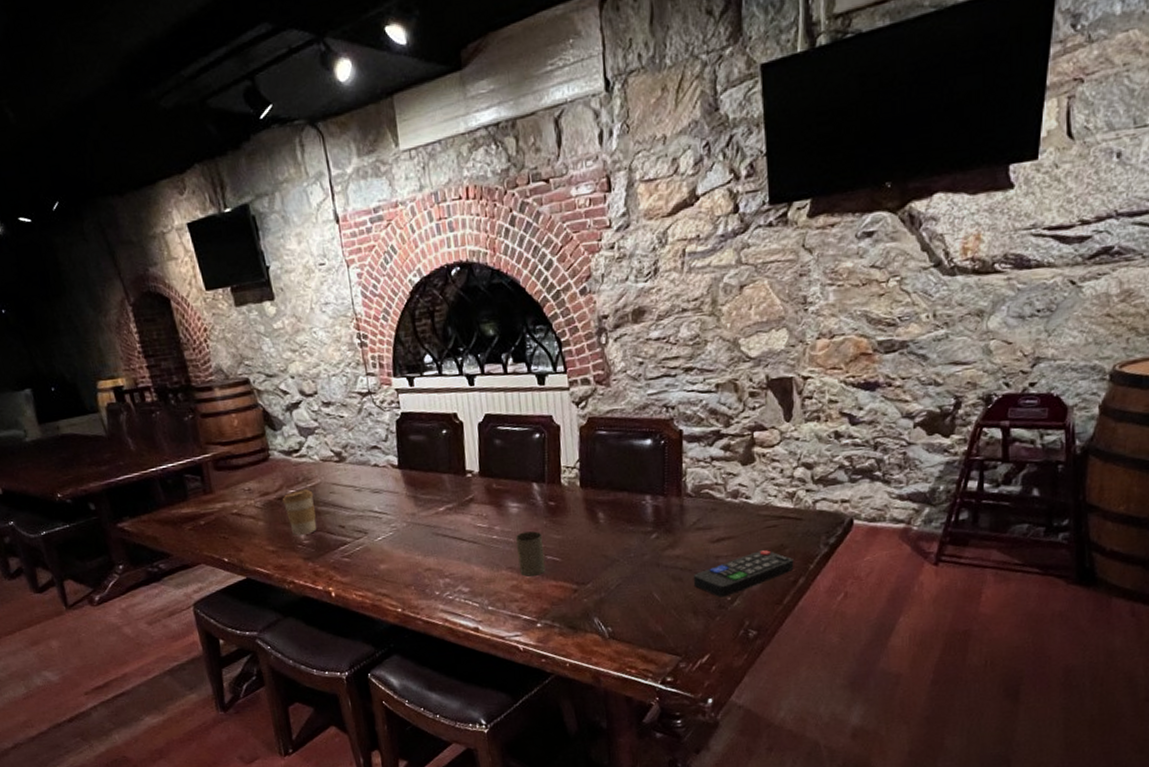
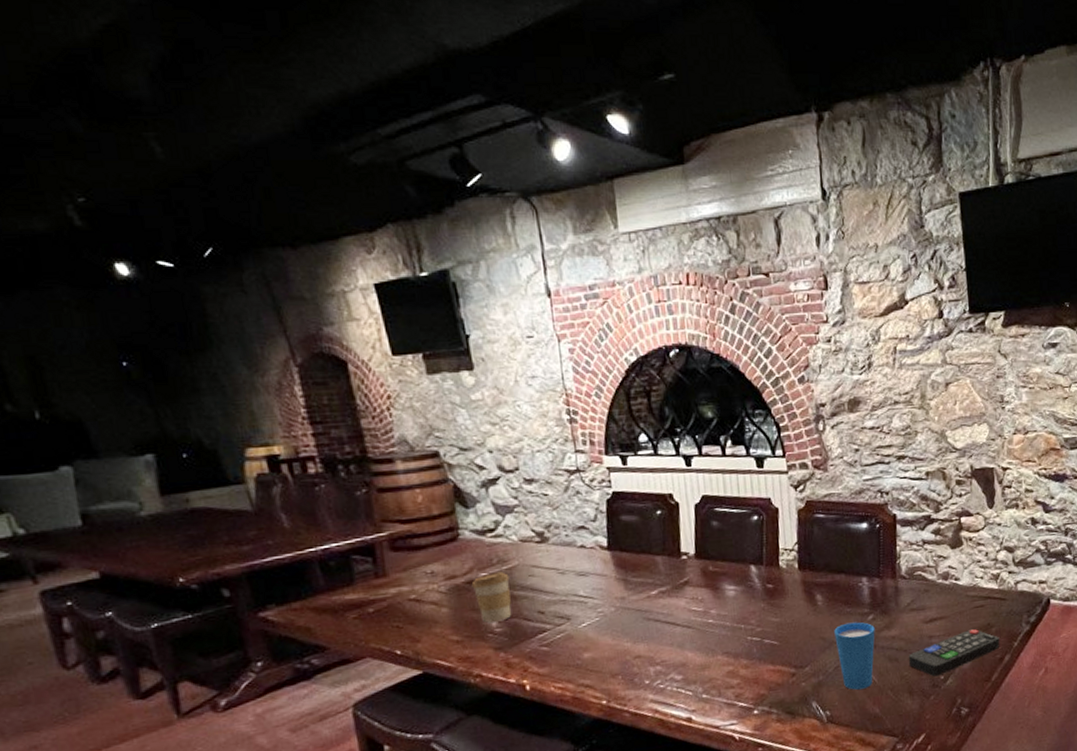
bottle: present [516,531,546,578] -> none [733,614,763,663]
cup: none [616,540,659,608] -> present [834,622,875,690]

